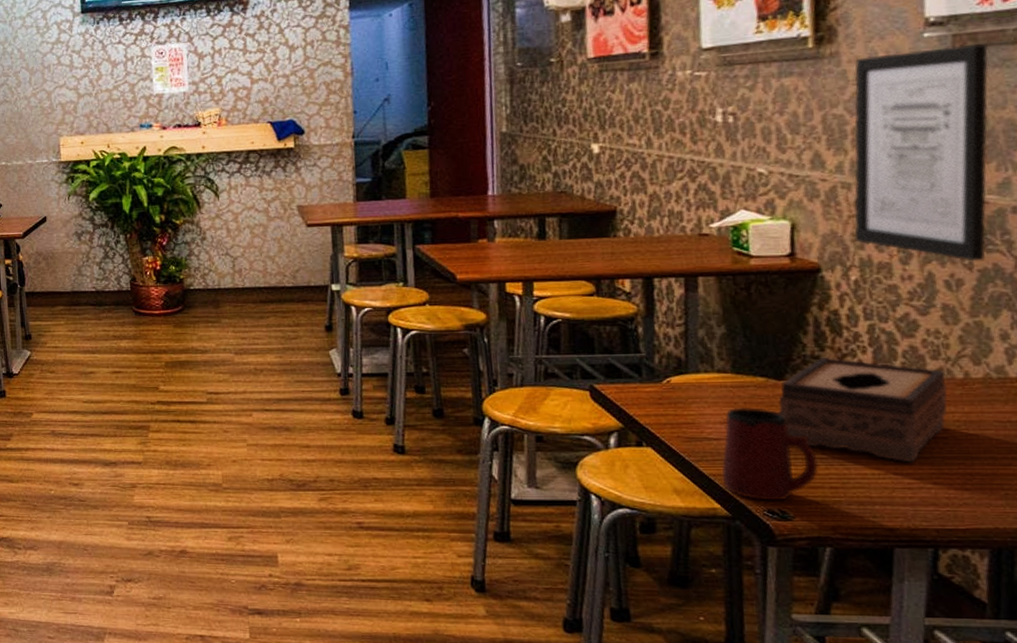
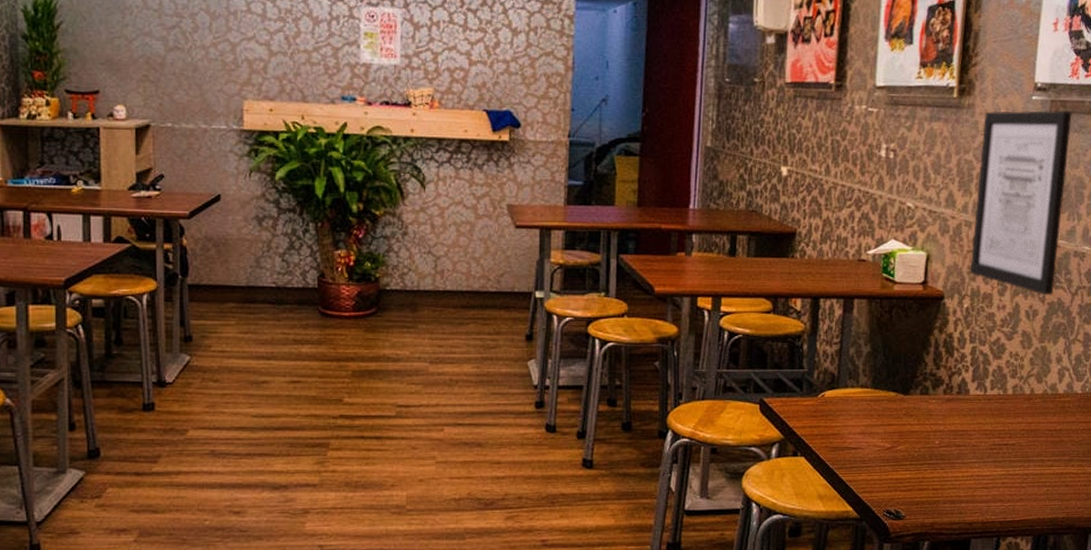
mug: present [721,406,819,501] -> none [856,418,926,503]
tissue box: present [778,358,948,463] -> none [903,375,1019,466]

